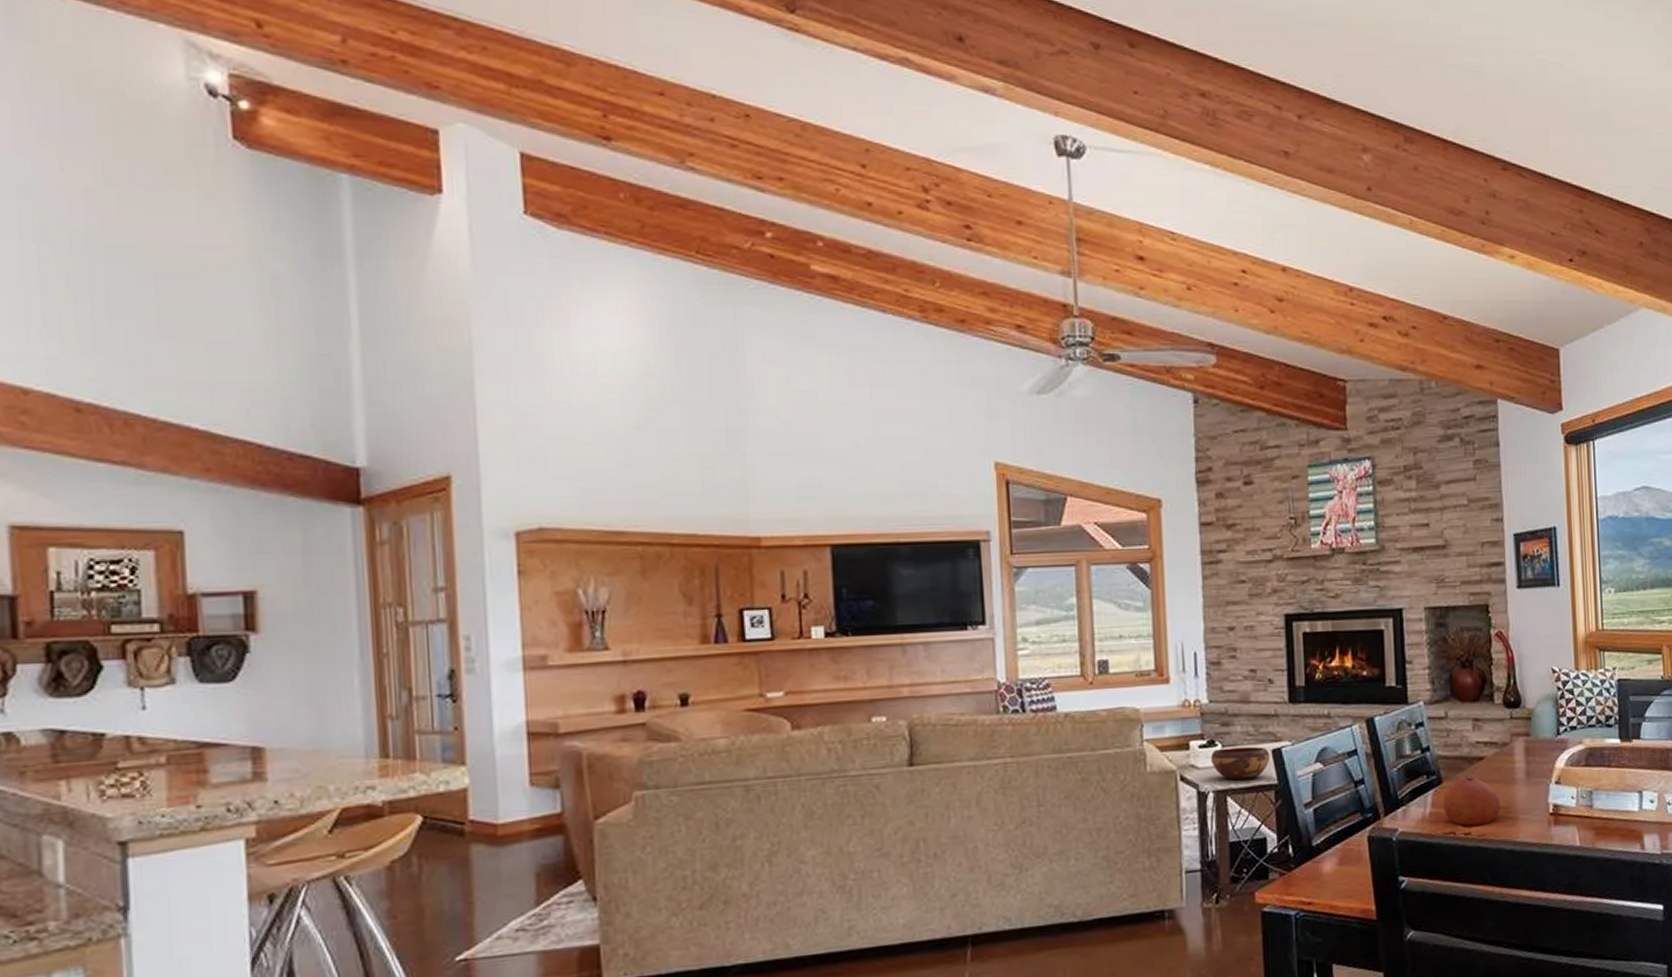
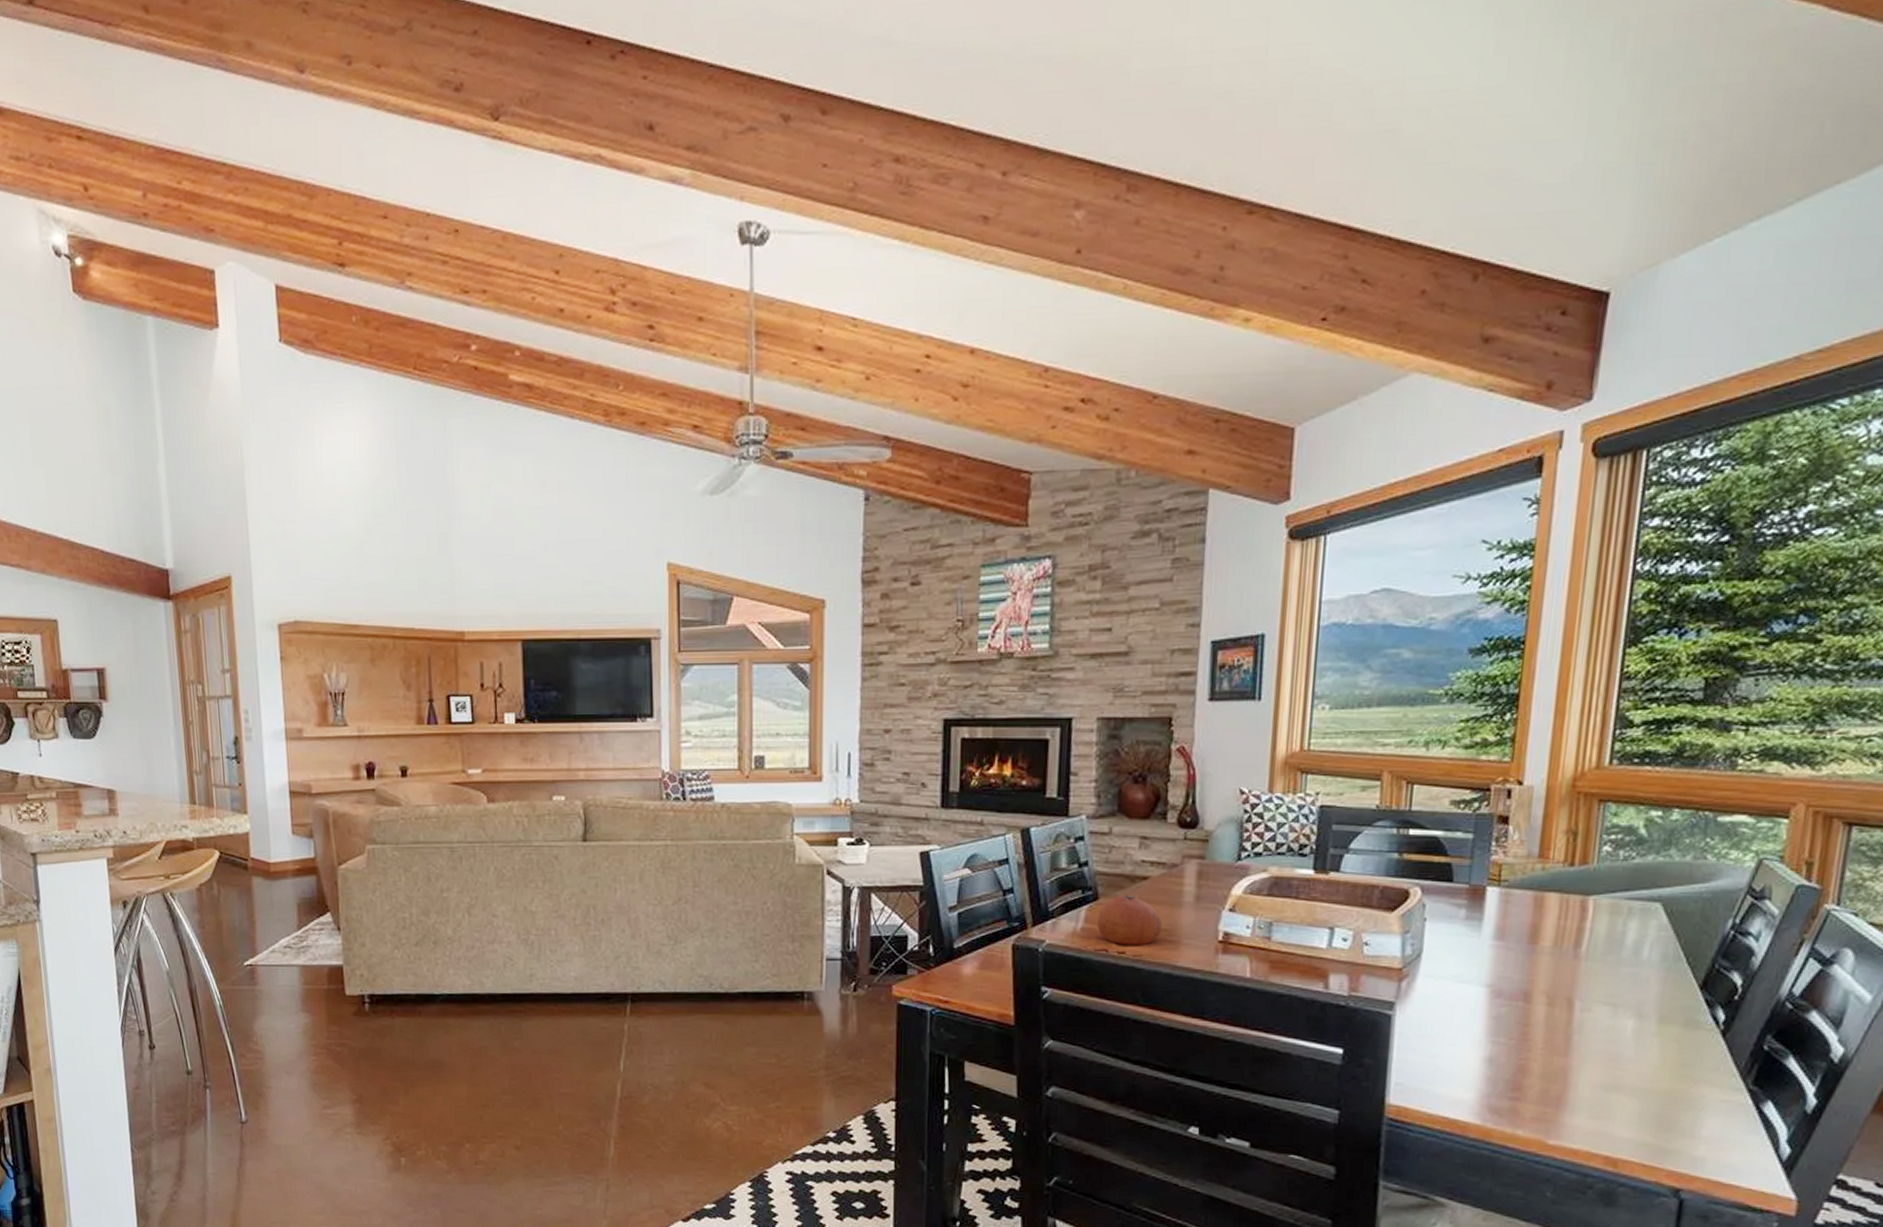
decorative bowl: present [1210,746,1270,781] -> none [857,847,917,879]

